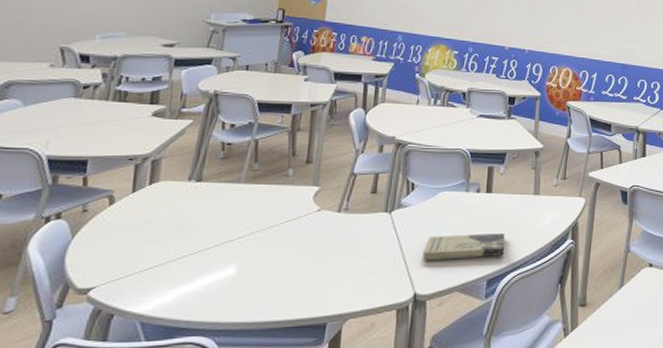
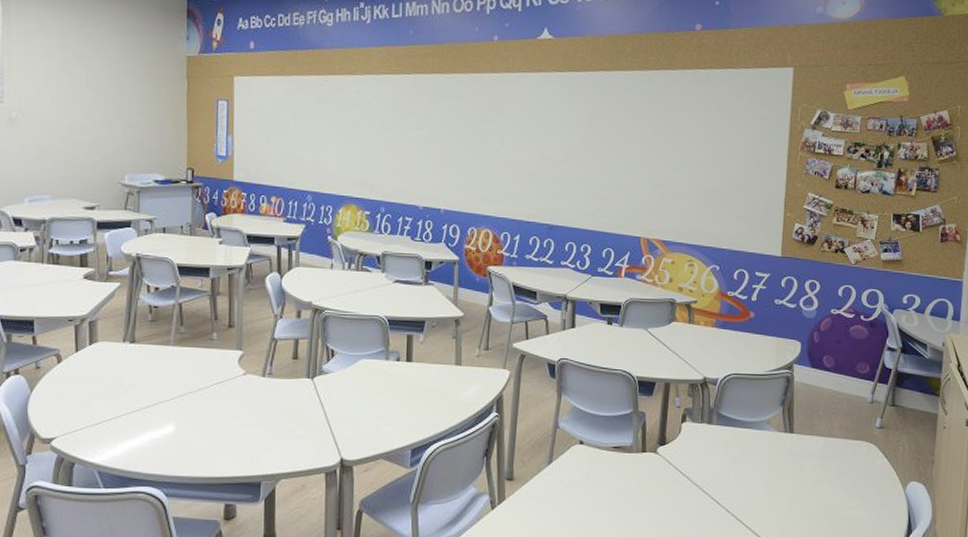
book: present [422,233,505,260] -> none [346,403,428,427]

